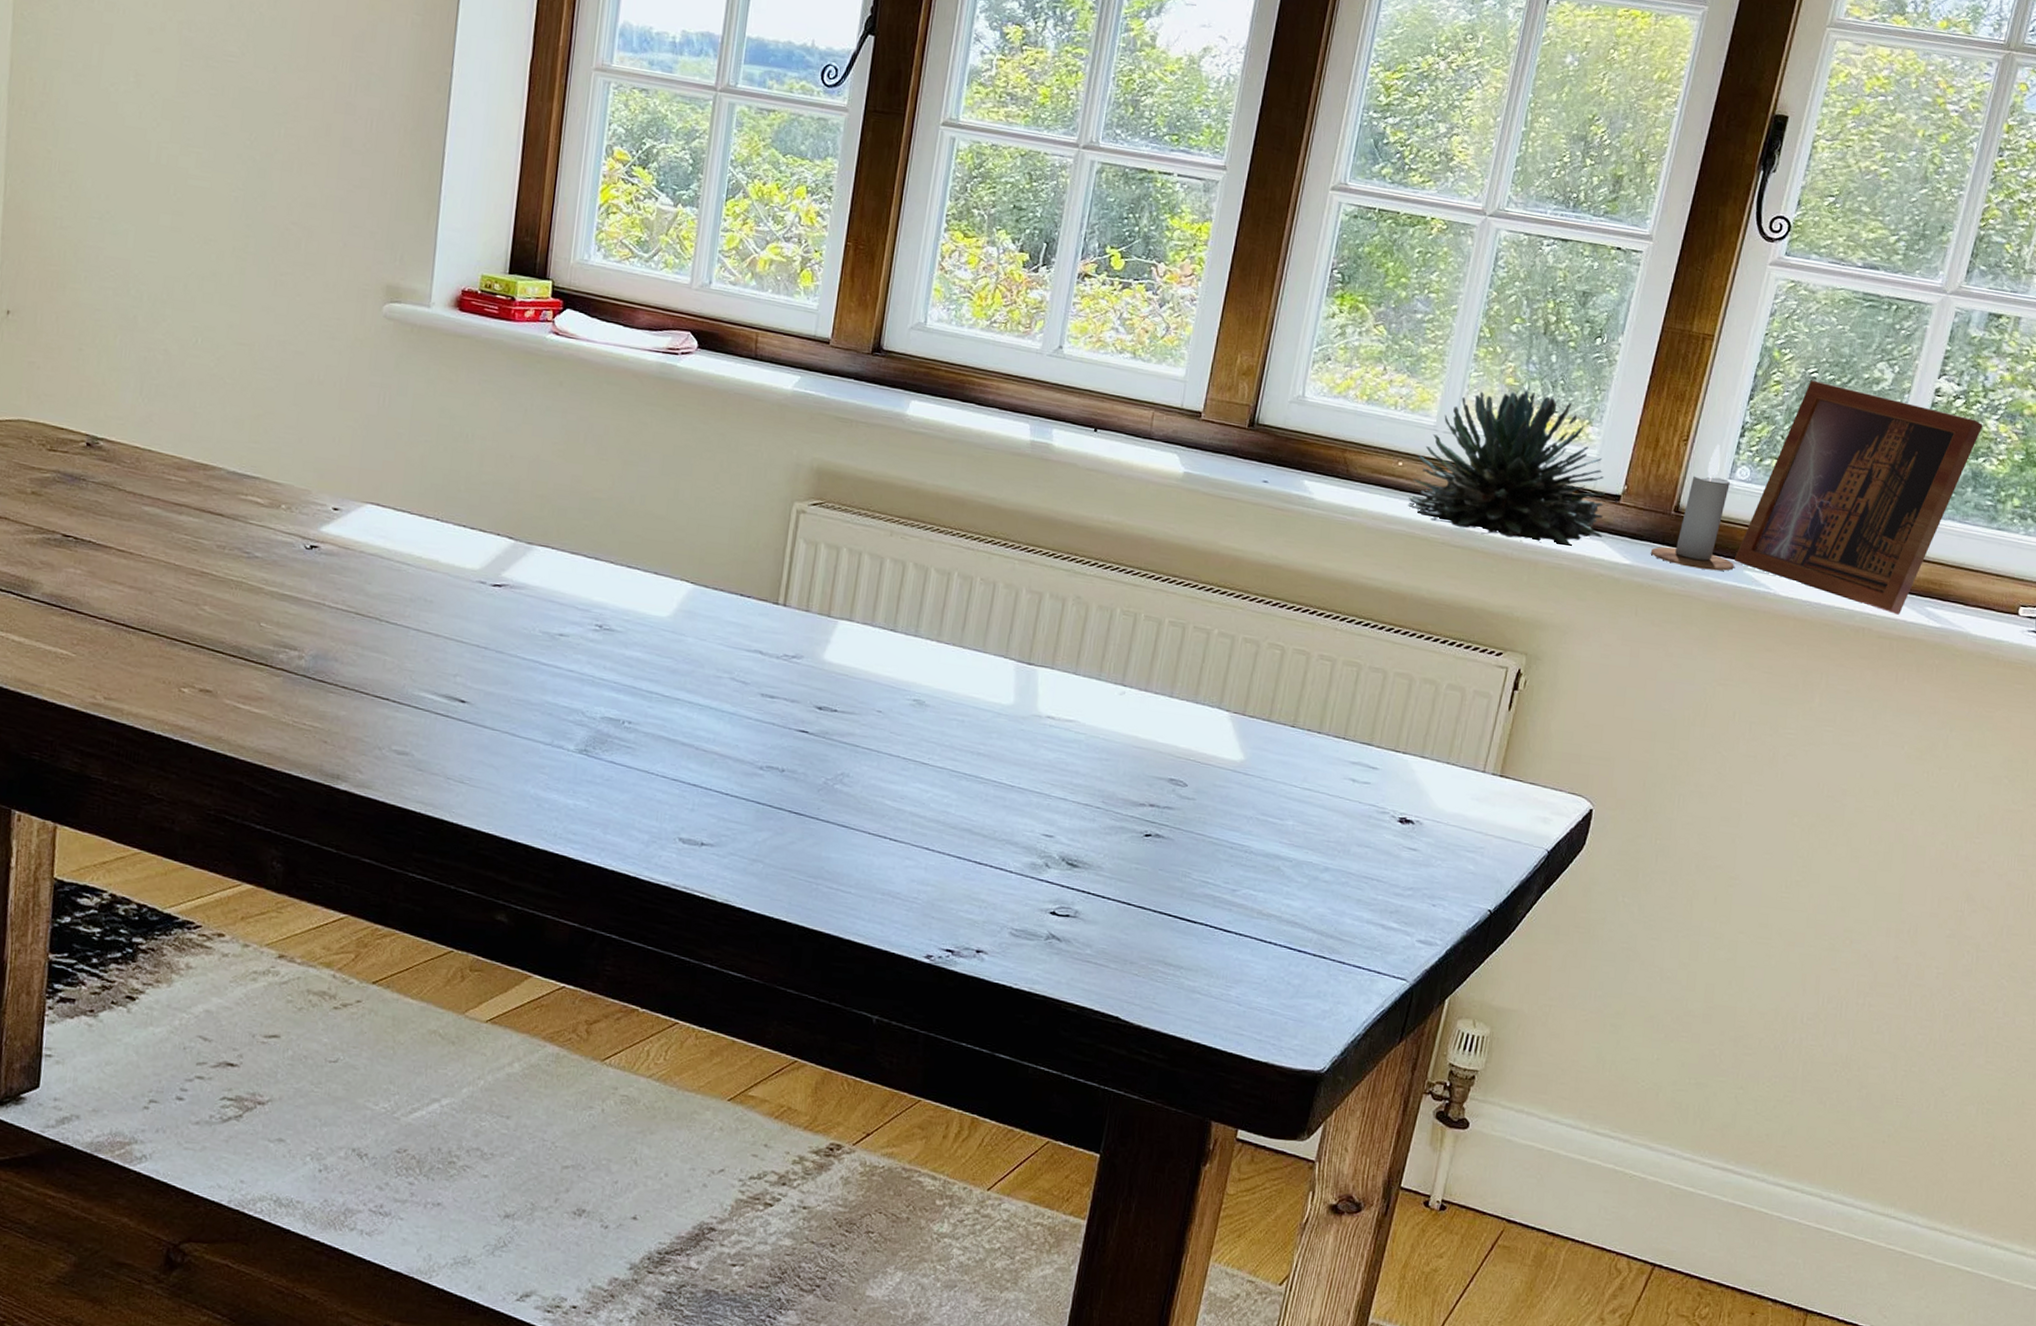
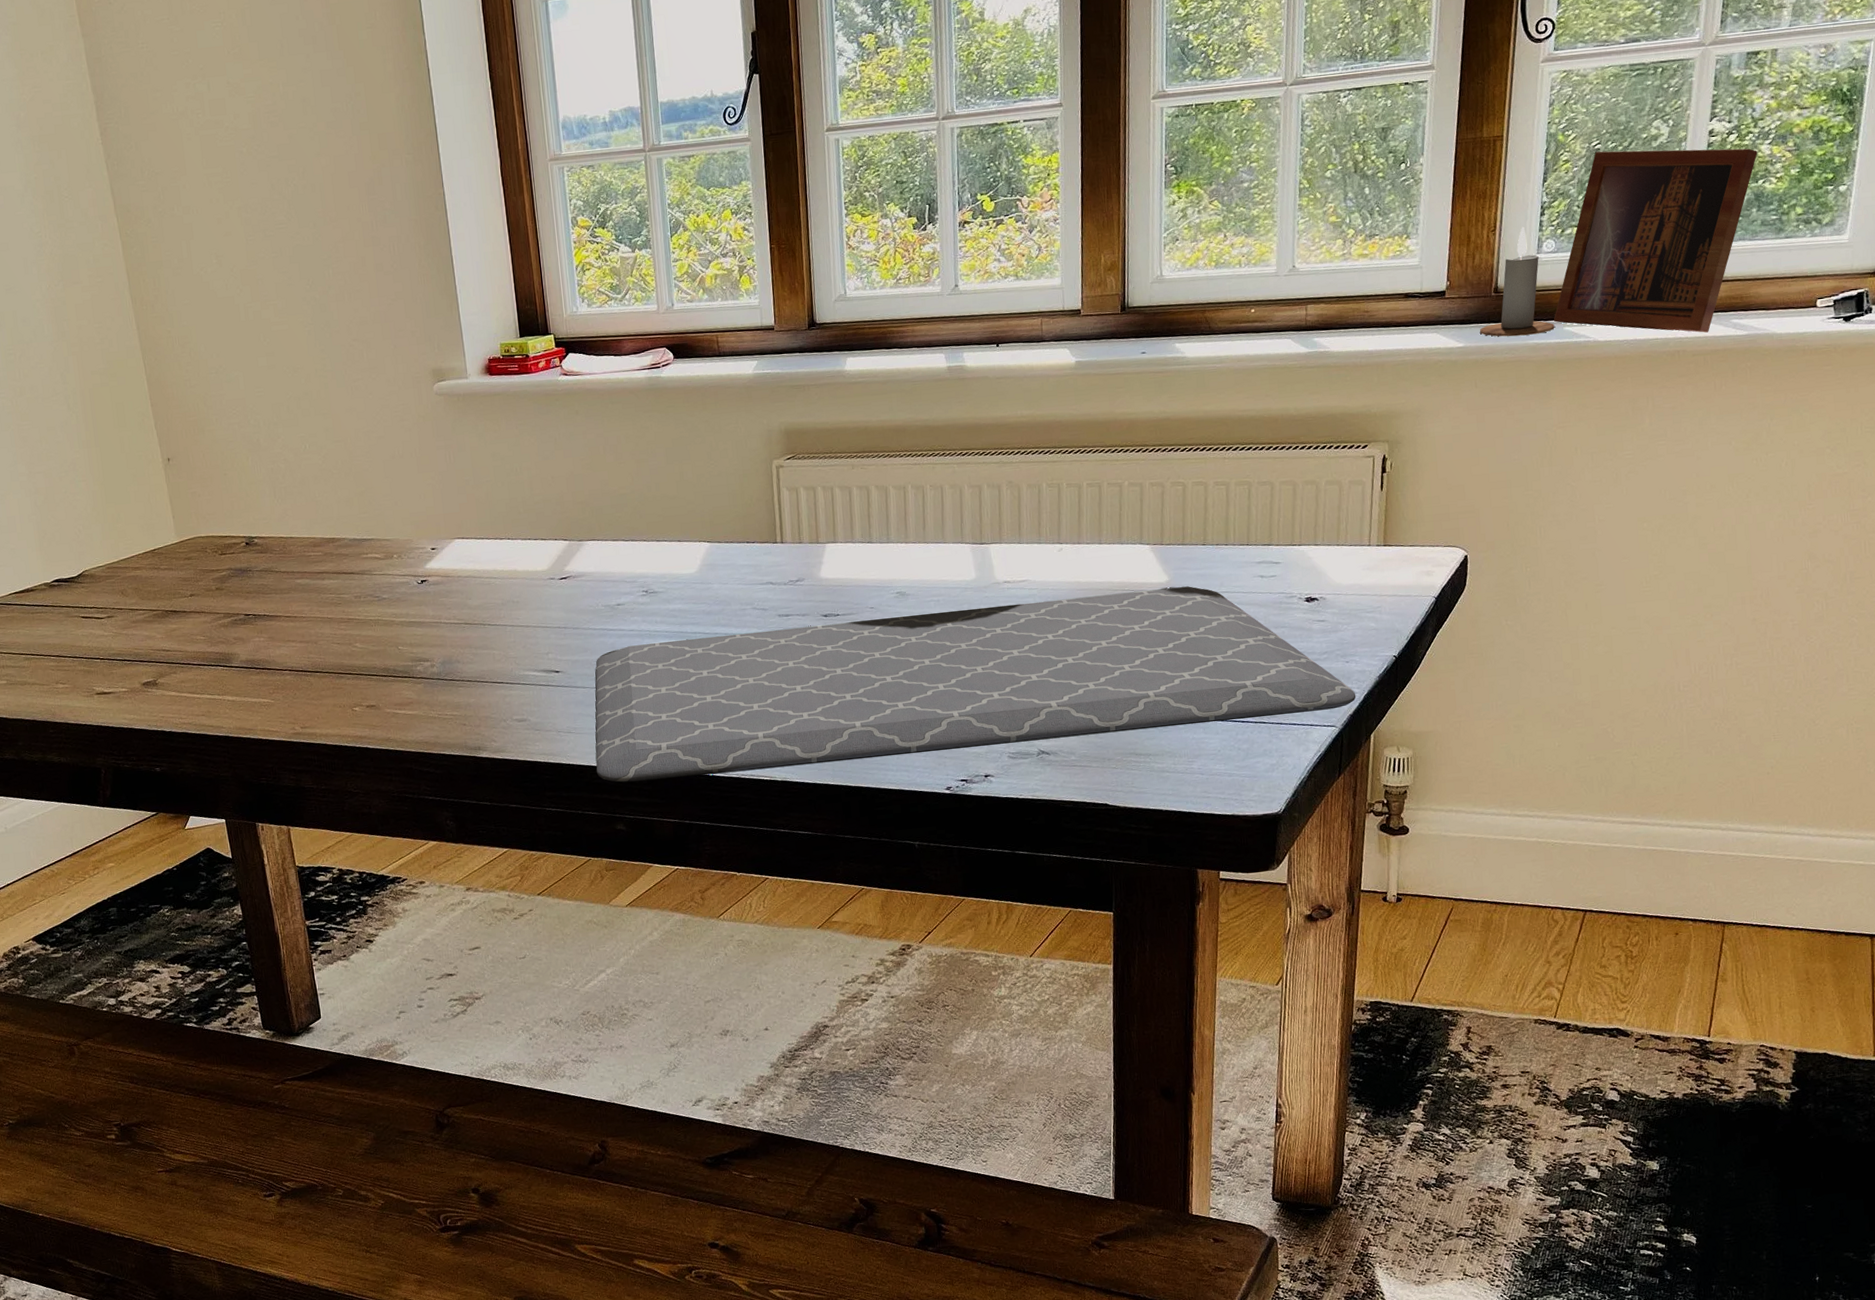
placemat: none [485,689,1437,959] -> present [595,586,1356,783]
succulent plant: present [1408,390,1605,546] -> none [1265,222,1435,352]

